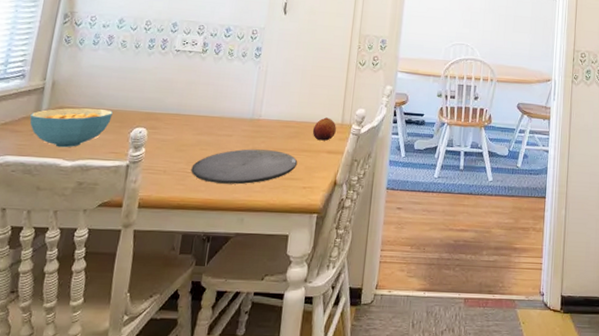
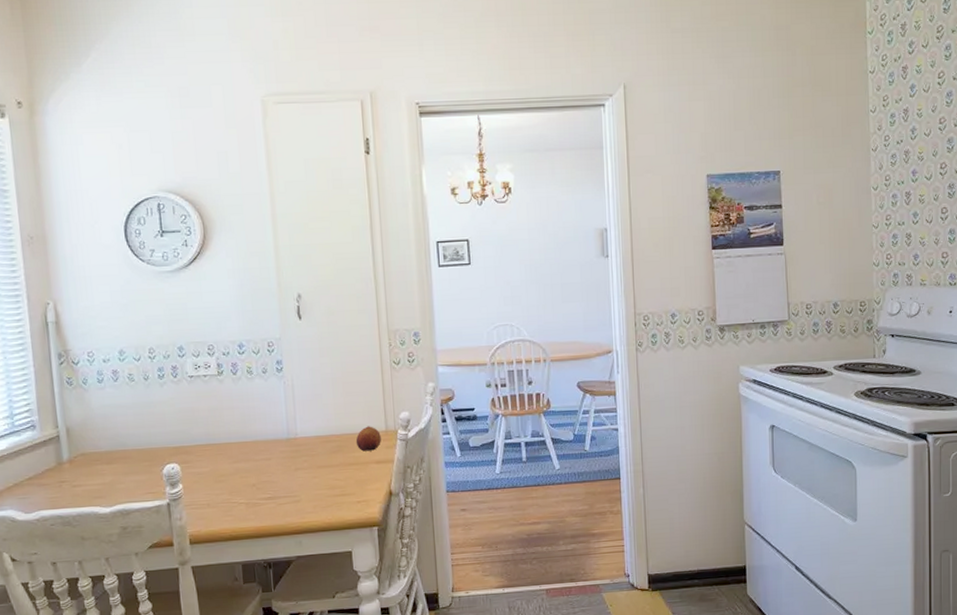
cereal bowl: present [29,108,113,148] -> none [53,449,139,495]
plate: present [191,149,298,185] -> none [235,468,347,510]

